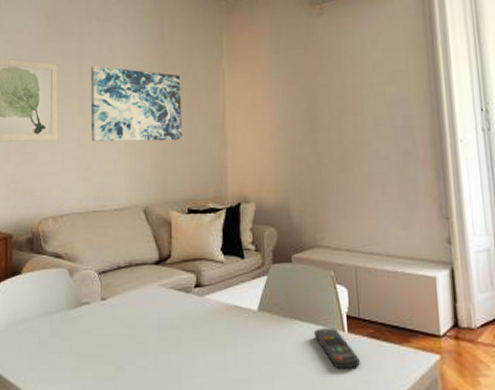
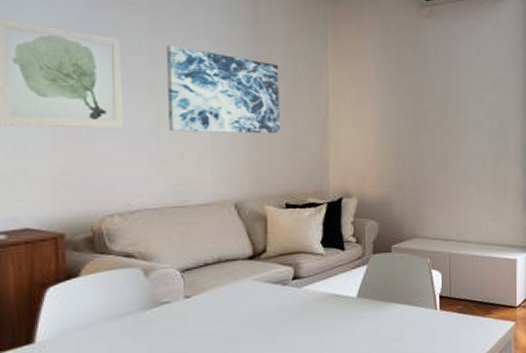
remote control: present [314,328,360,370] -> none [410,307,449,342]

